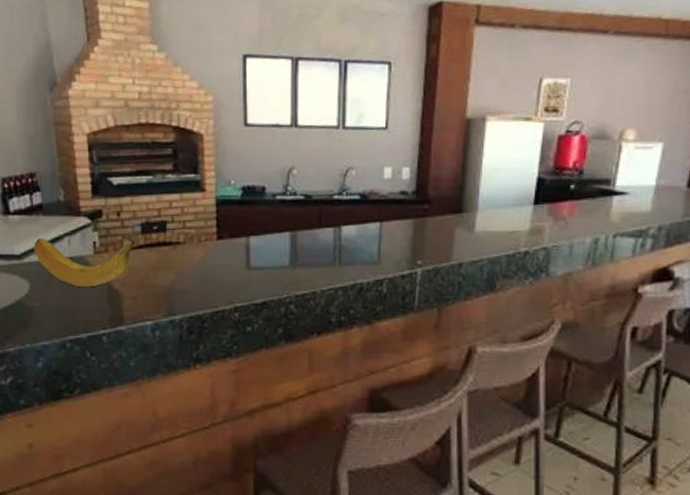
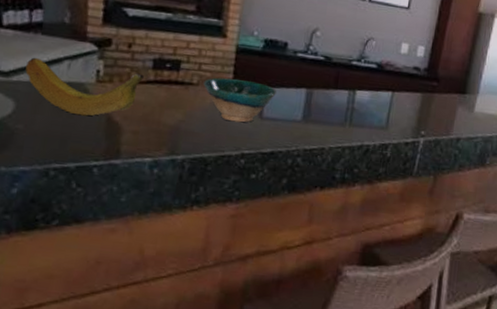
bowl: none [190,232,260,276] -> present [204,77,276,123]

